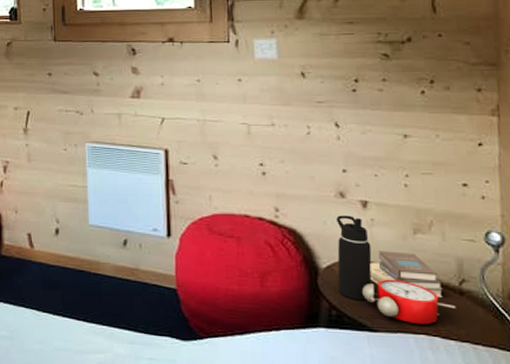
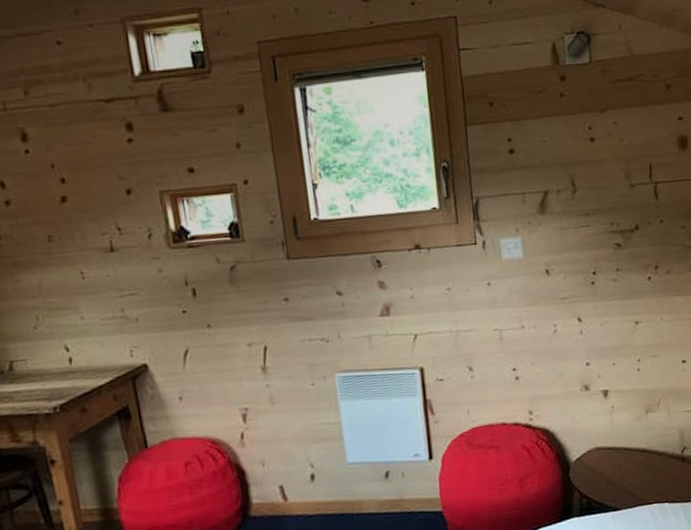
water bottle: present [336,215,372,301] -> none [583,406,614,486]
alarm clock: present [361,279,456,325] -> none [606,458,680,496]
books: present [369,251,444,297] -> none [612,431,670,468]

